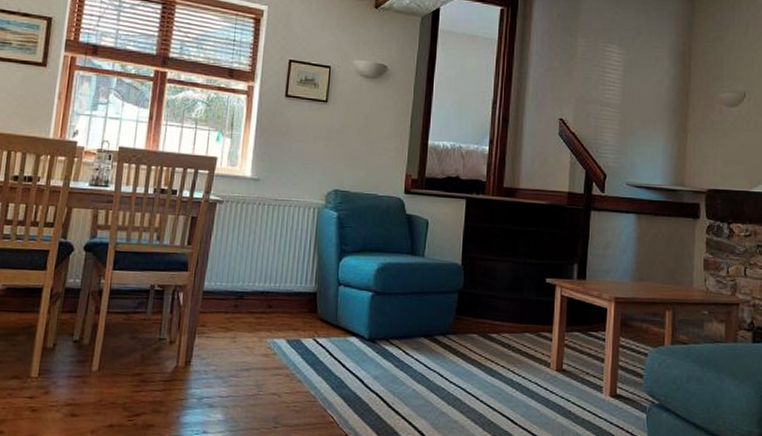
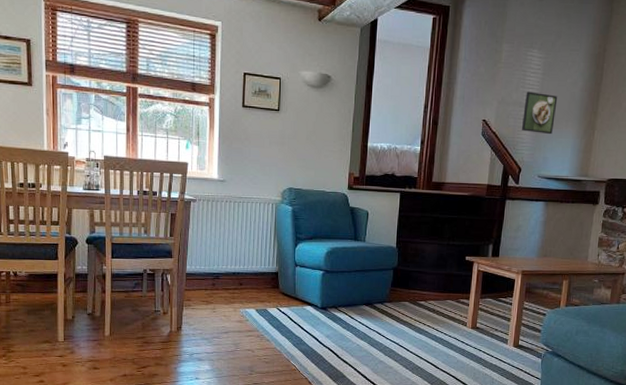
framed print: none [603,89,643,137] -> present [521,91,558,135]

